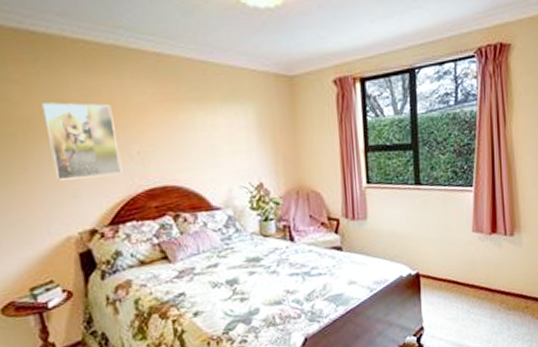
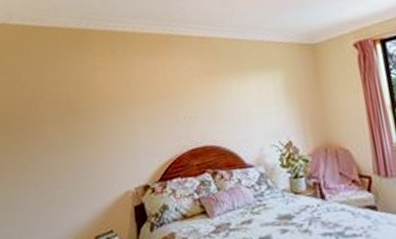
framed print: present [41,102,123,181] -> none [116,80,172,143]

